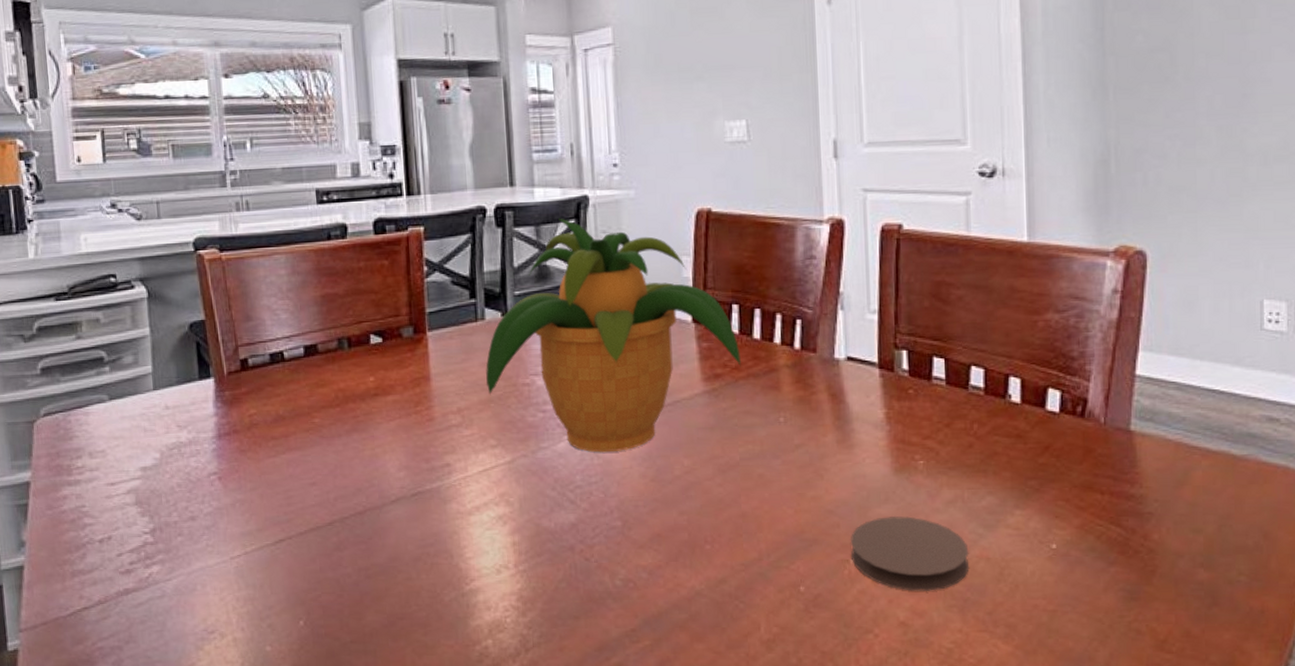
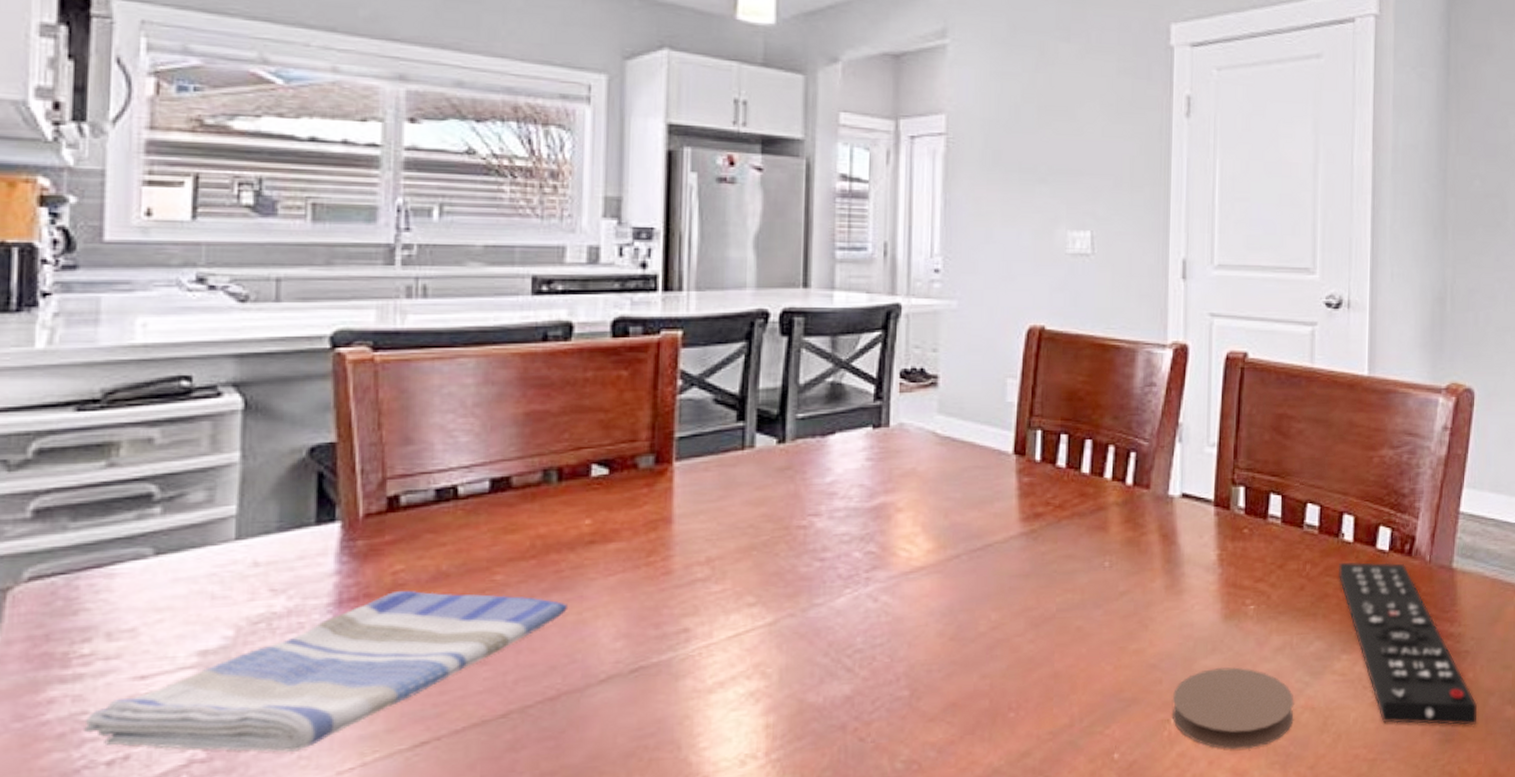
dish towel: none [84,428,364,541] -> present [84,590,567,752]
potted plant: present [486,218,741,453] -> none [749,328,1066,608]
remote control: none [1007,422,1165,586] -> present [1339,561,1478,726]

